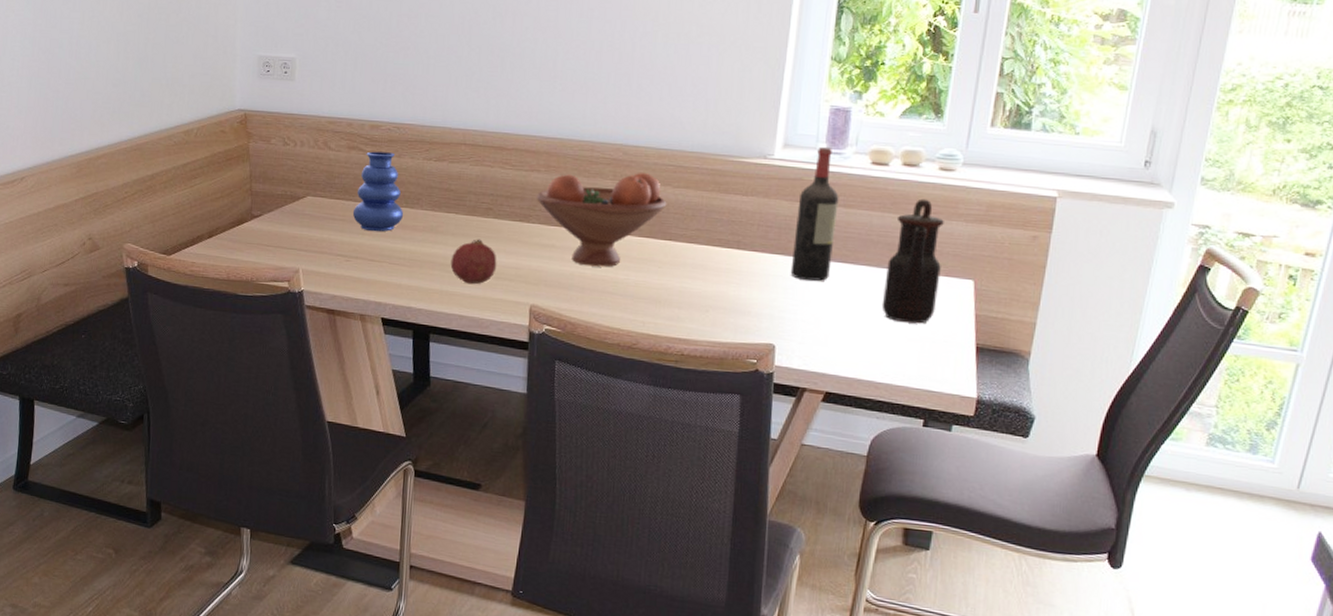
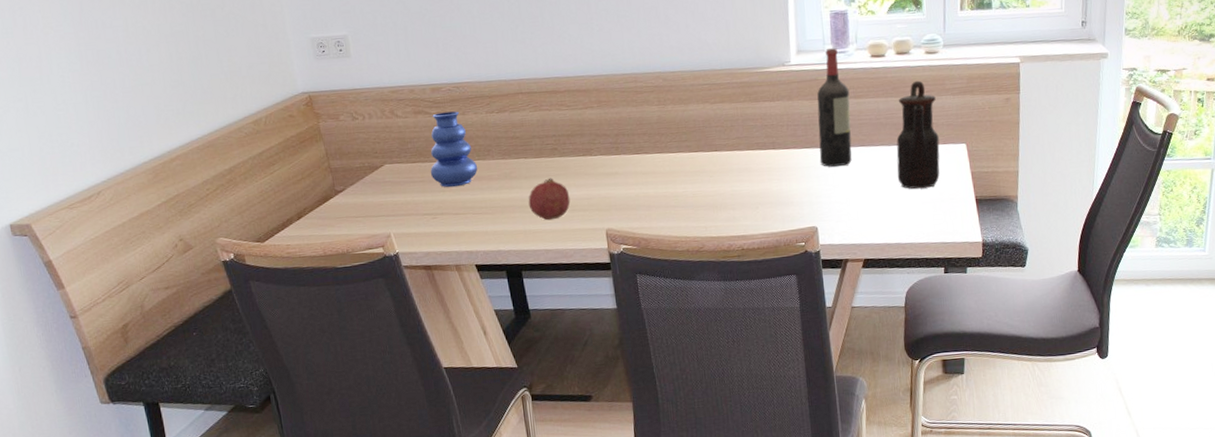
fruit bowl: present [536,172,667,267] -> none [593,94,708,186]

